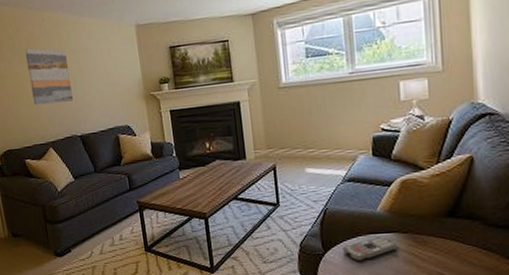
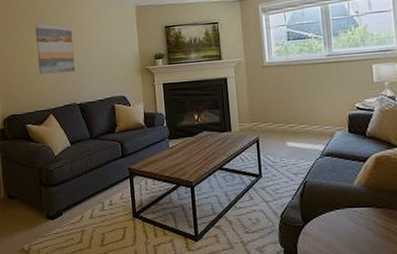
remote control: present [343,236,398,261] -> none [321,211,374,234]

